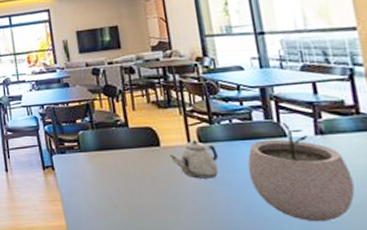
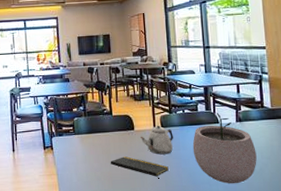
notepad: none [130,180,214,211] -> present [110,156,169,179]

